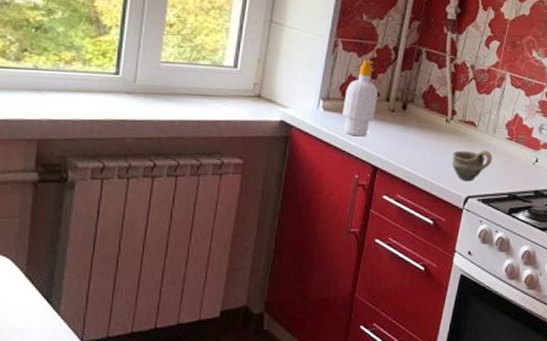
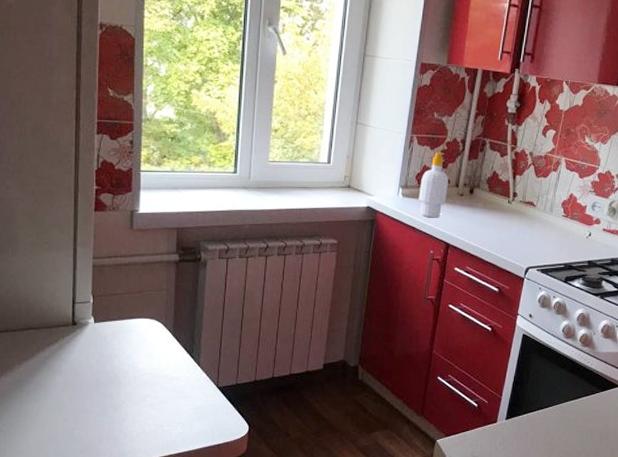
cup: present [452,150,492,182] -> none [514,227,550,254]

